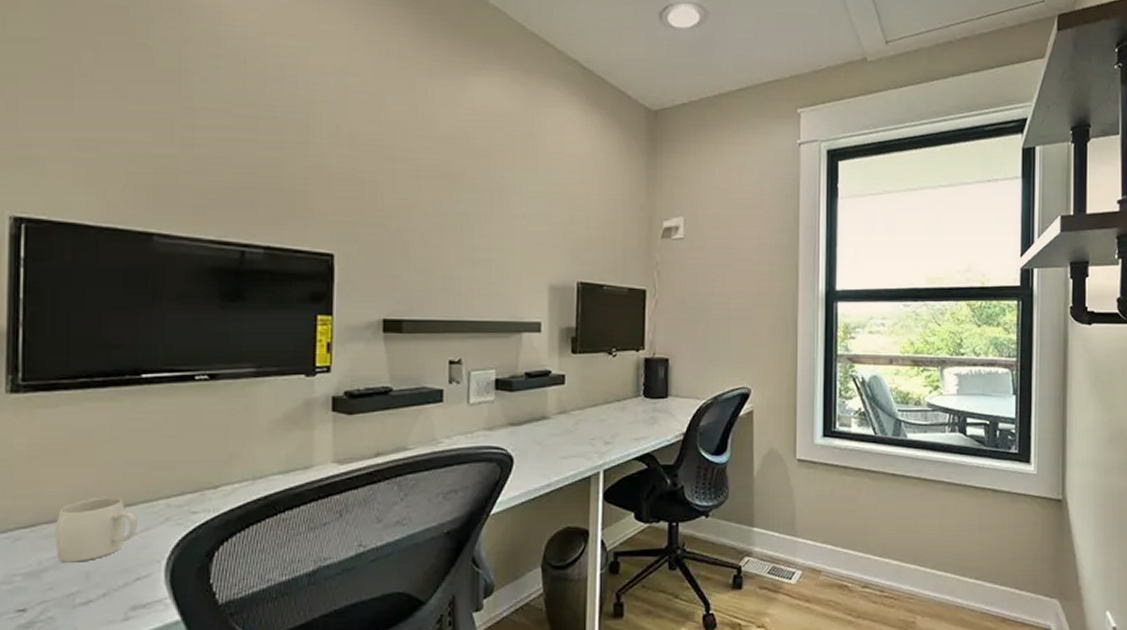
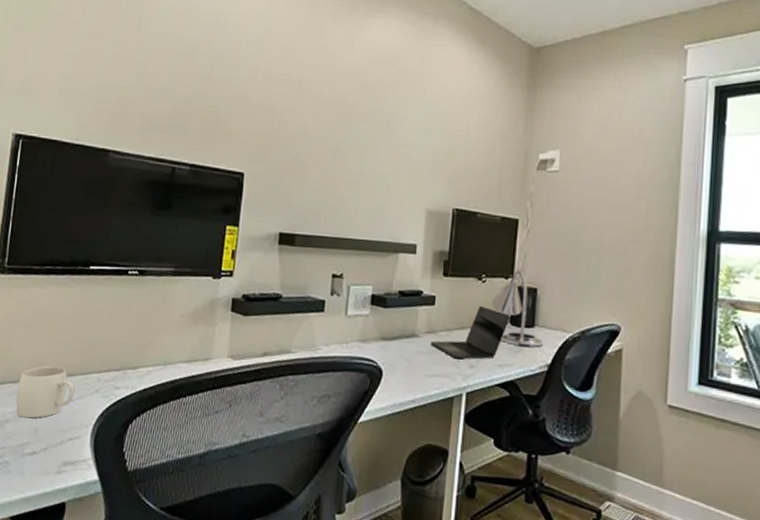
laptop: none [563,380,644,437] -> present [431,305,511,360]
table lamp: none [624,341,677,418] -> present [492,270,543,348]

